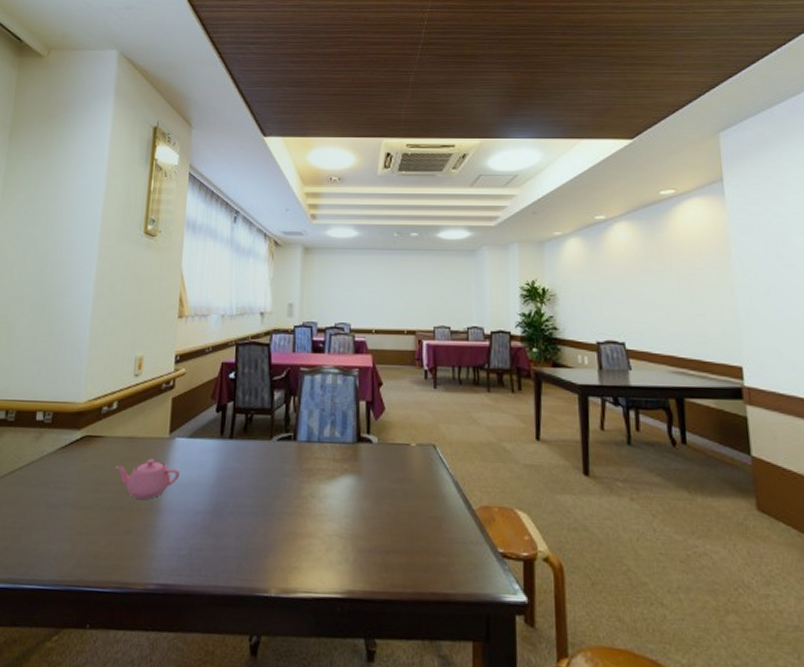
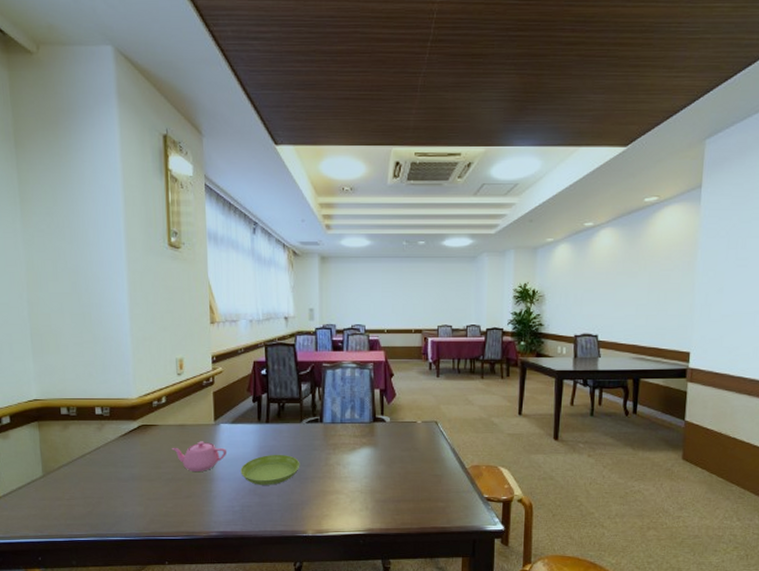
saucer: none [193,479,267,522] -> present [240,454,300,485]

